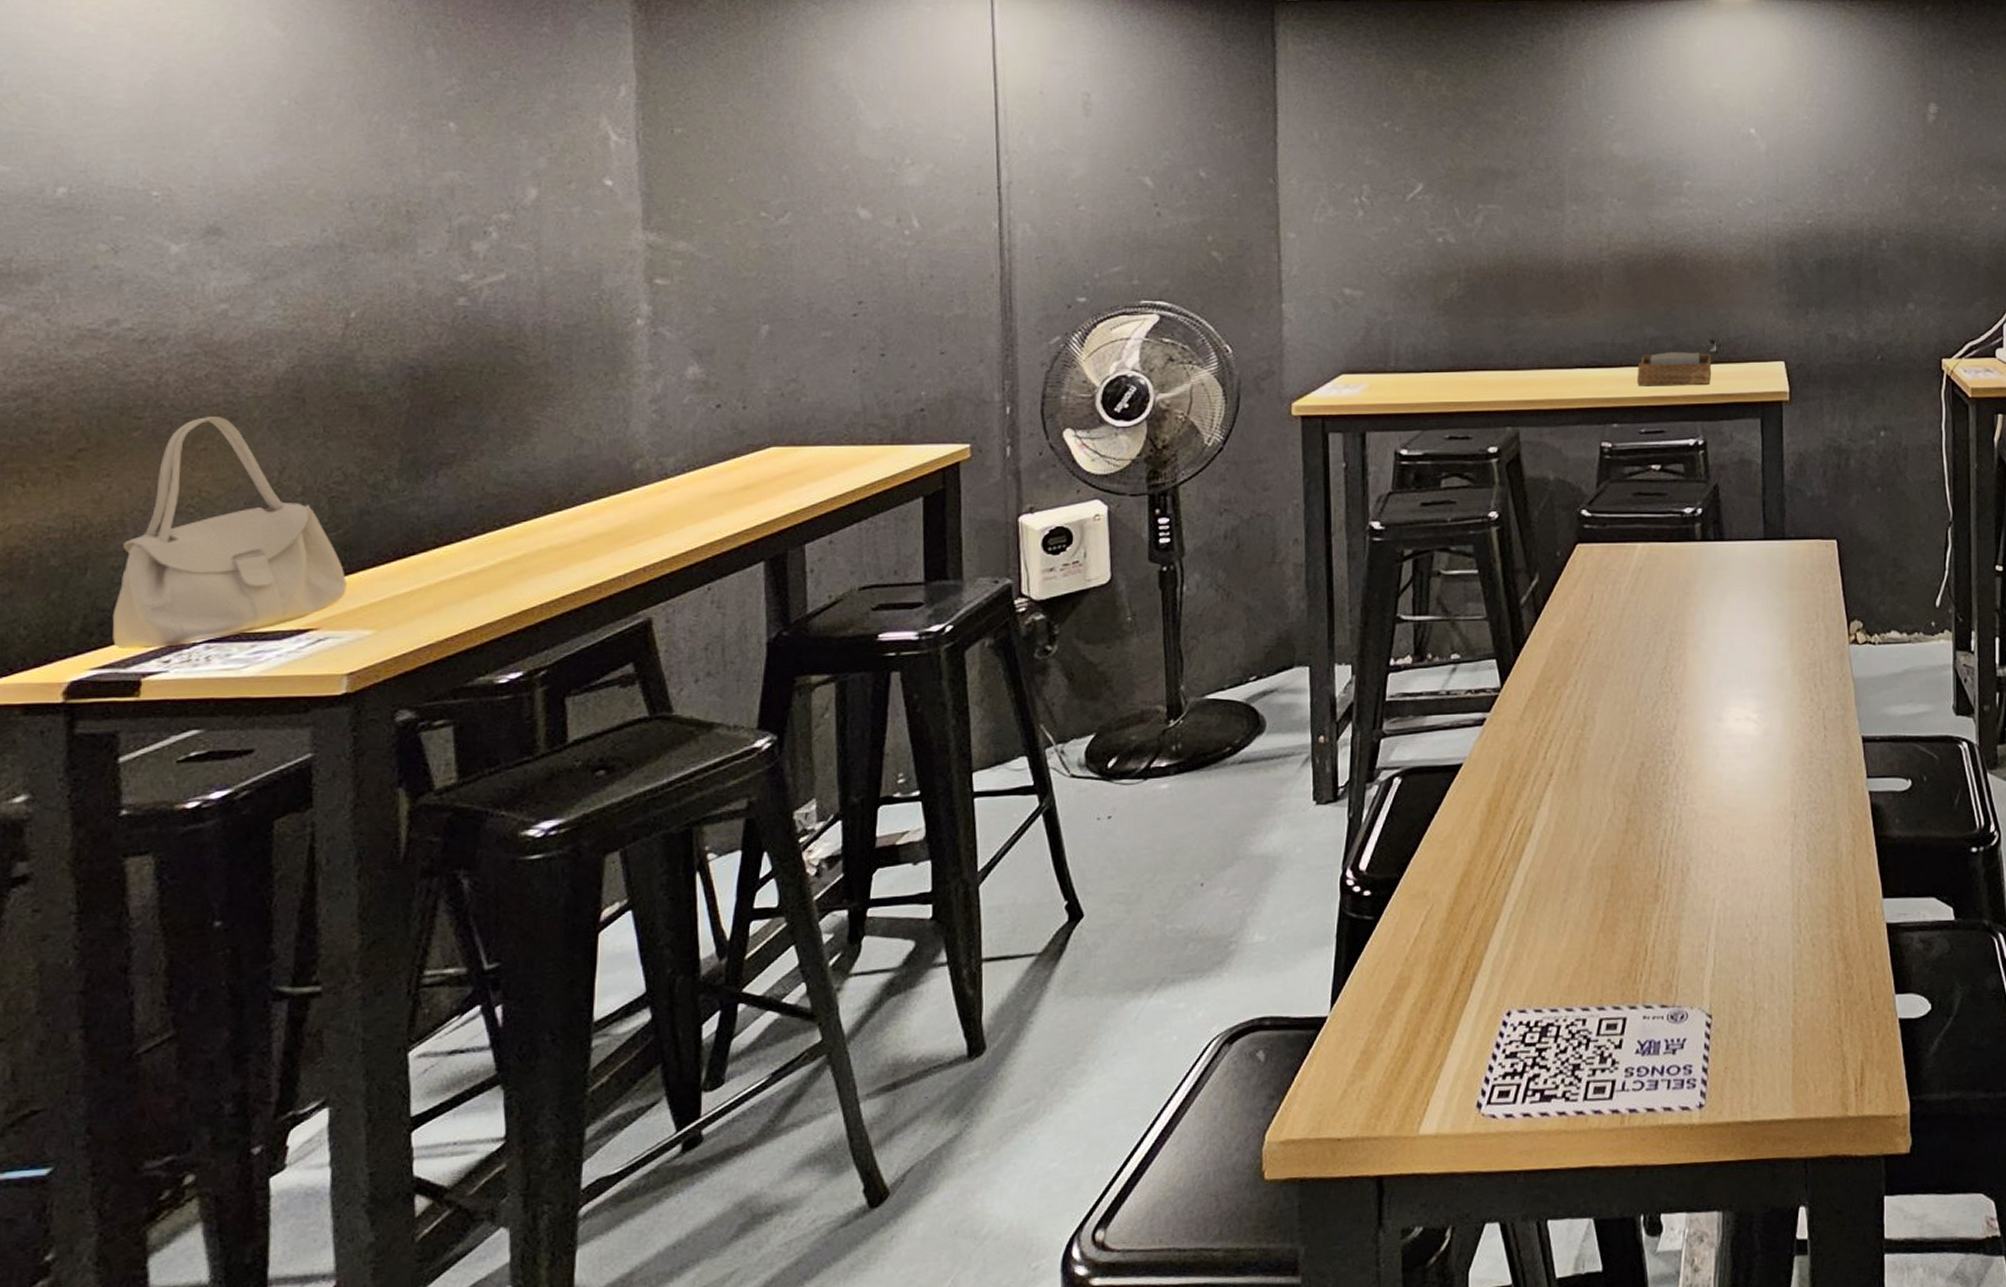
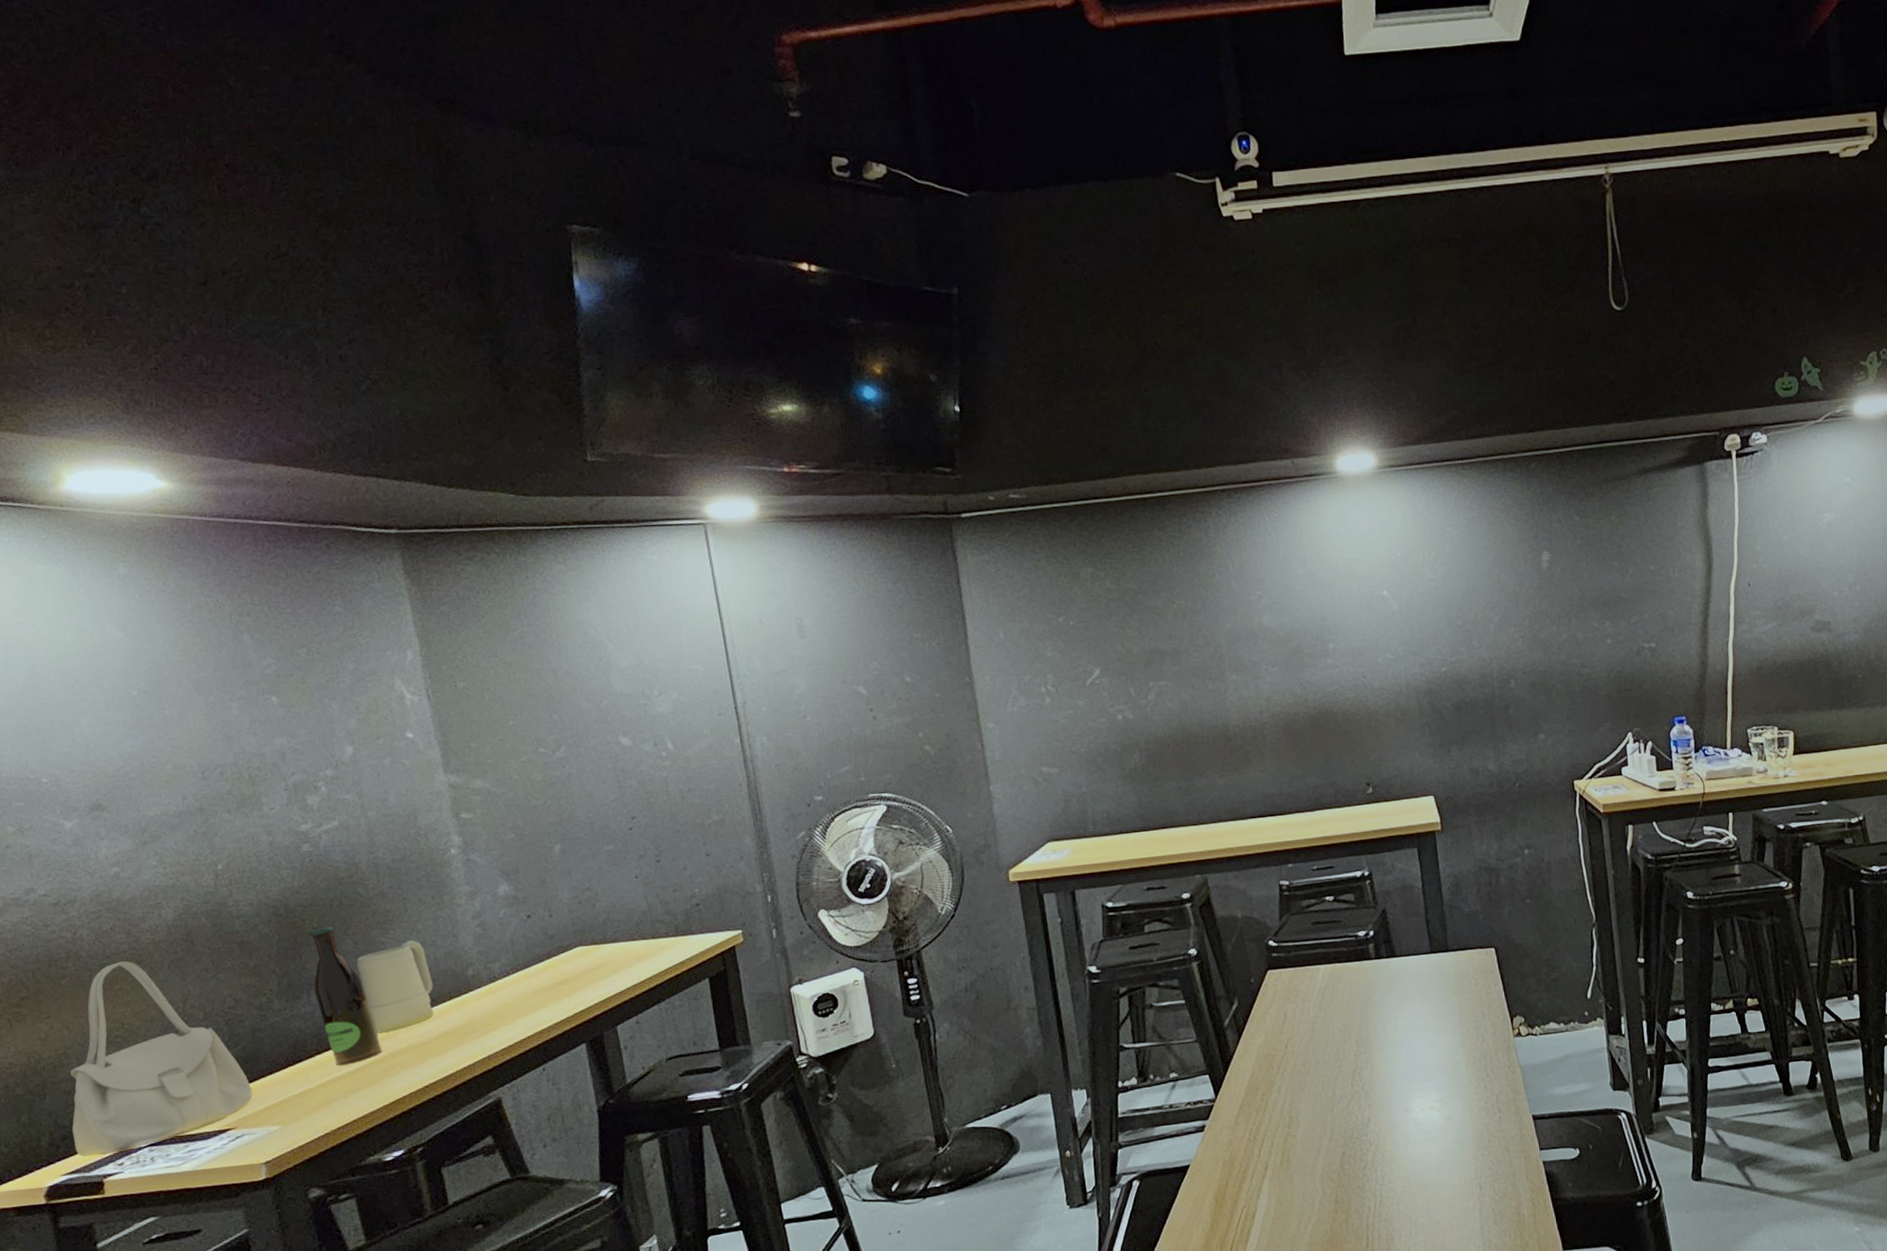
bottle: none [443,396,515,564] -> present [309,926,382,1066]
beer mug: none [501,422,590,530] -> present [356,940,434,1034]
napkin holder: present [1637,352,1712,387] -> none [1304,794,1370,829]

